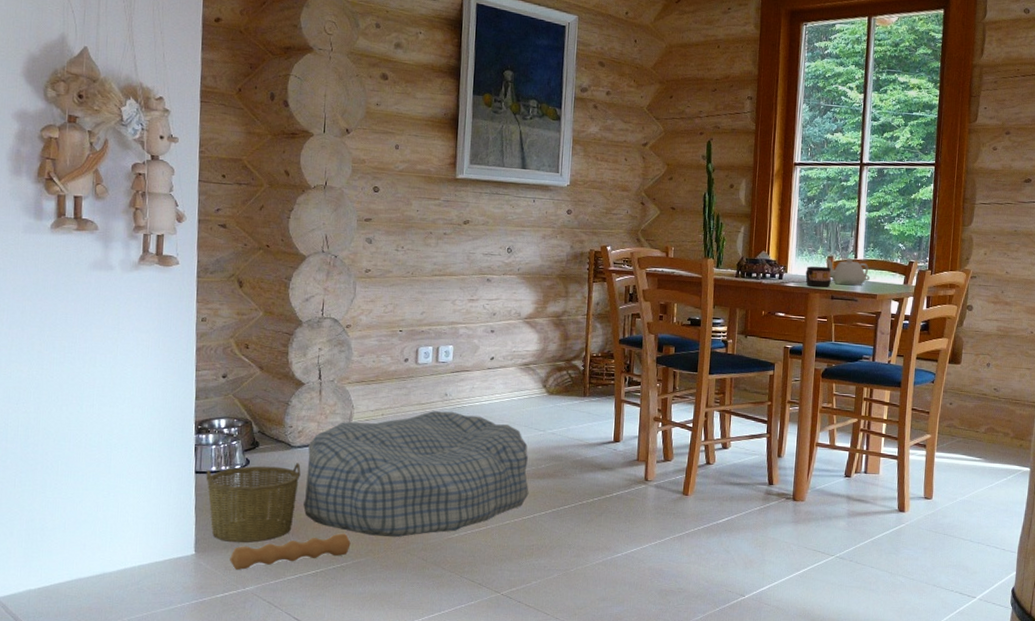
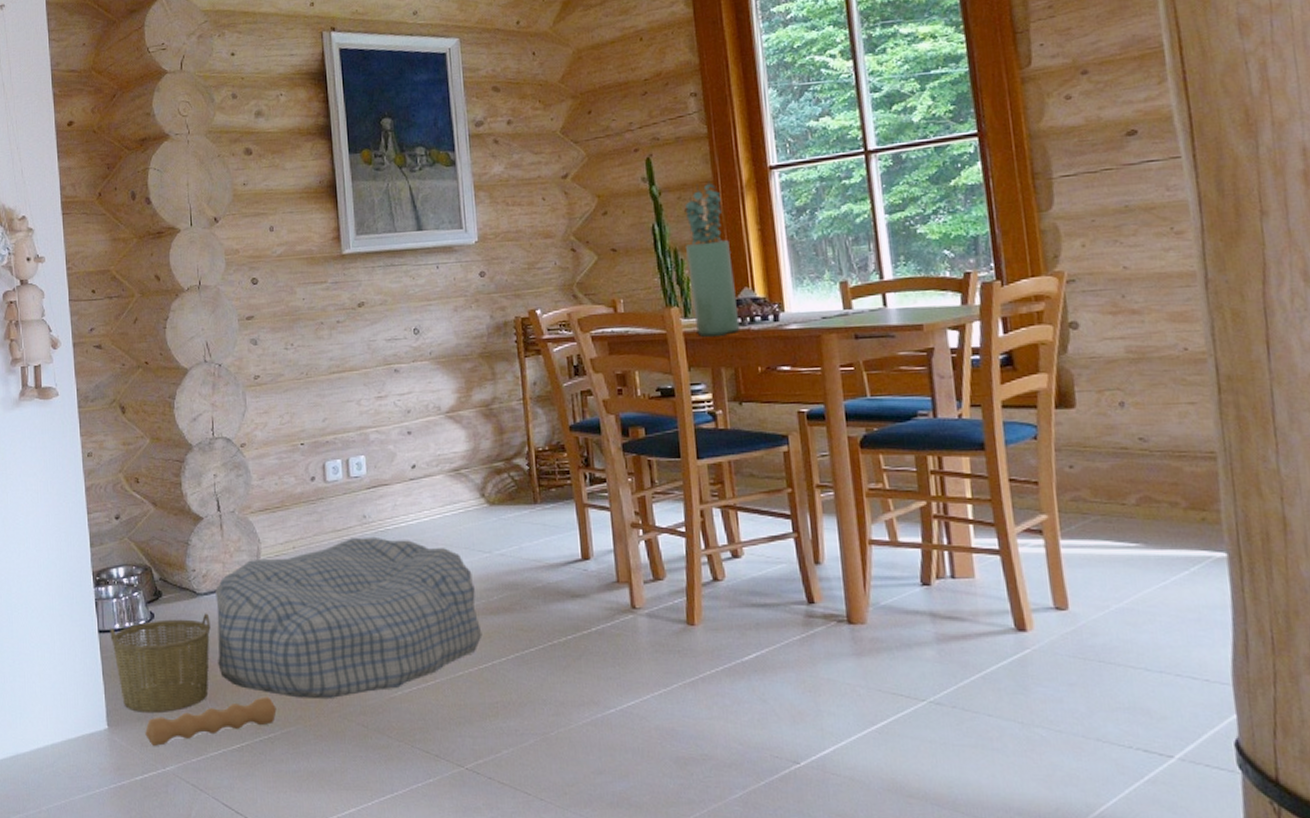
vase: none [723,166,758,285] -> present [685,181,740,337]
cup: present [805,266,831,288] -> none [811,296,851,327]
teapot: present [825,258,870,286] -> none [836,279,908,318]

